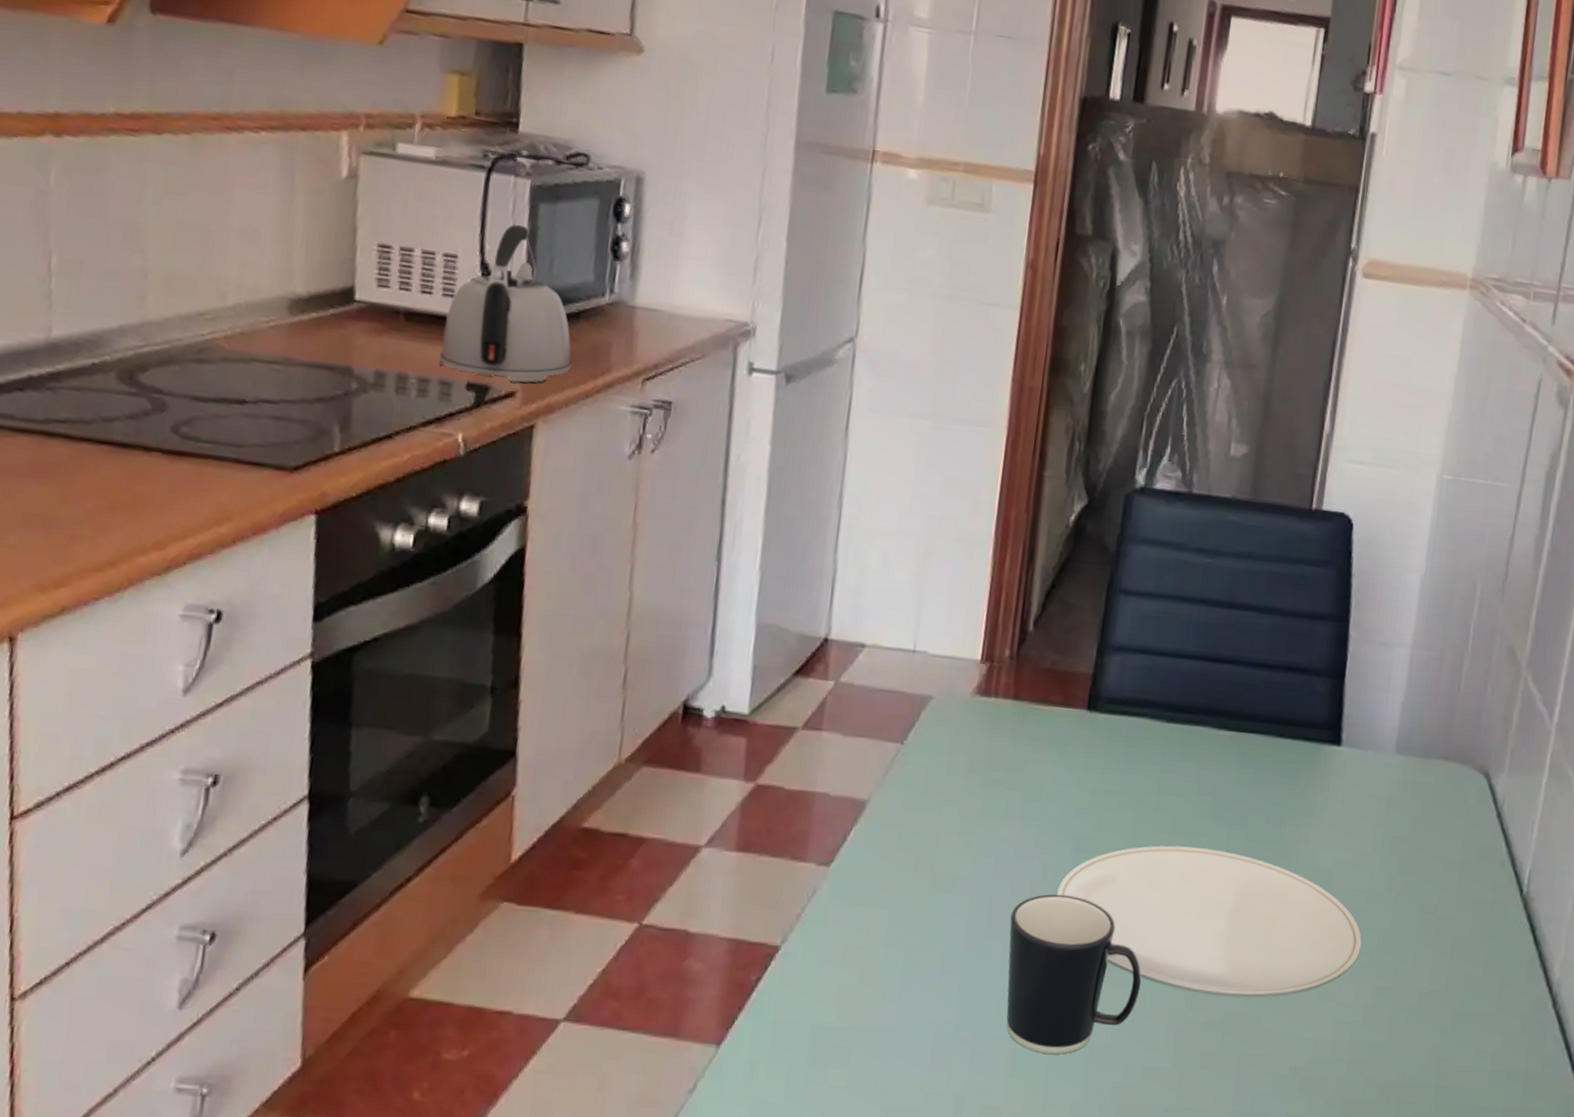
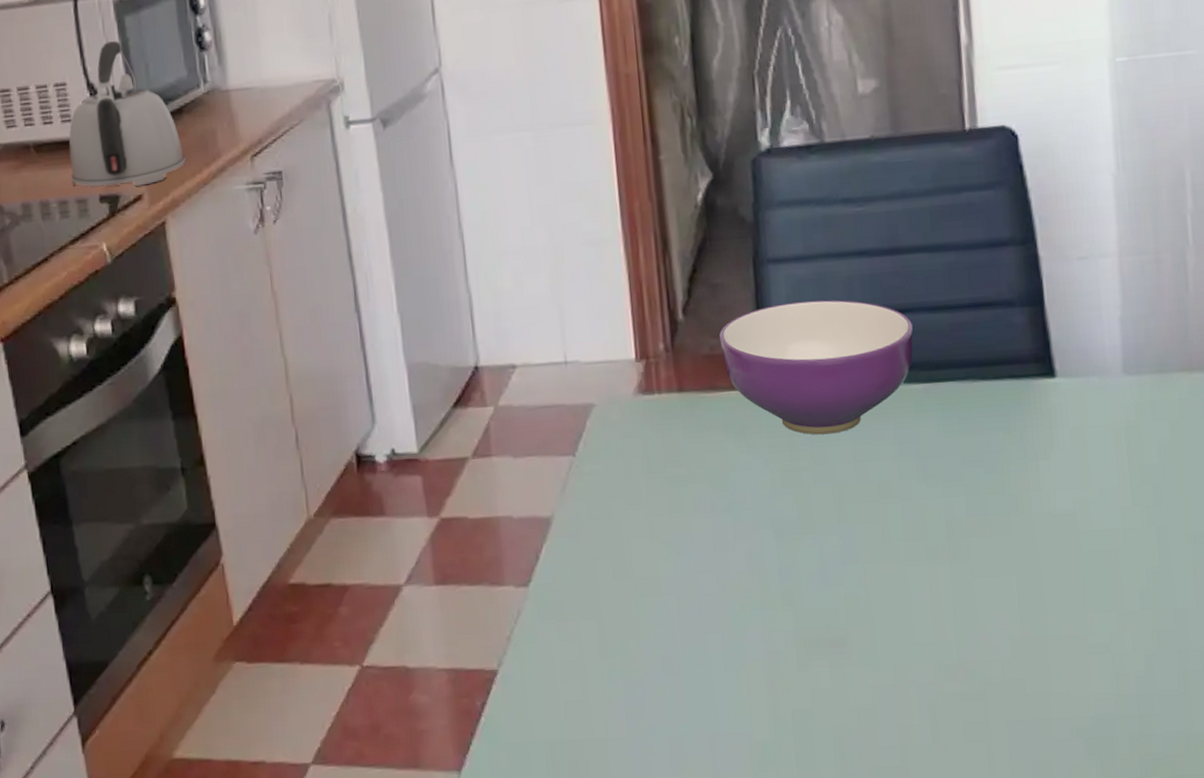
mug: present [1006,894,1142,1055] -> none [723,580,880,744]
plate: present [1056,845,1362,998] -> none [766,510,1128,663]
bowl: none [1060,633,1234,764] -> present [719,299,914,435]

